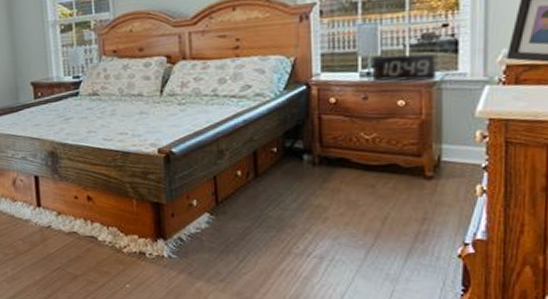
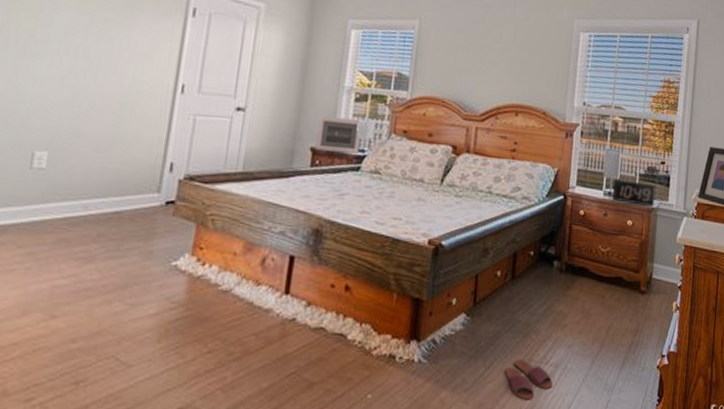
picture frame: none [32,50,74,84] -> present [315,117,360,153]
slippers: none [260,251,319,290] -> present [504,358,553,400]

